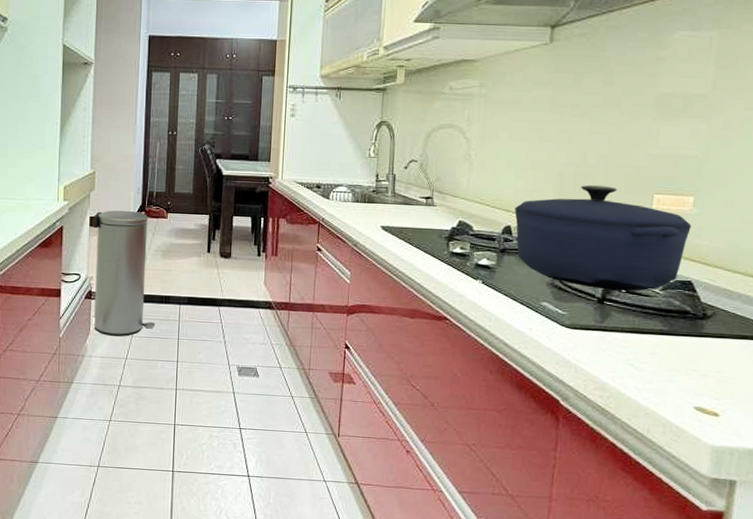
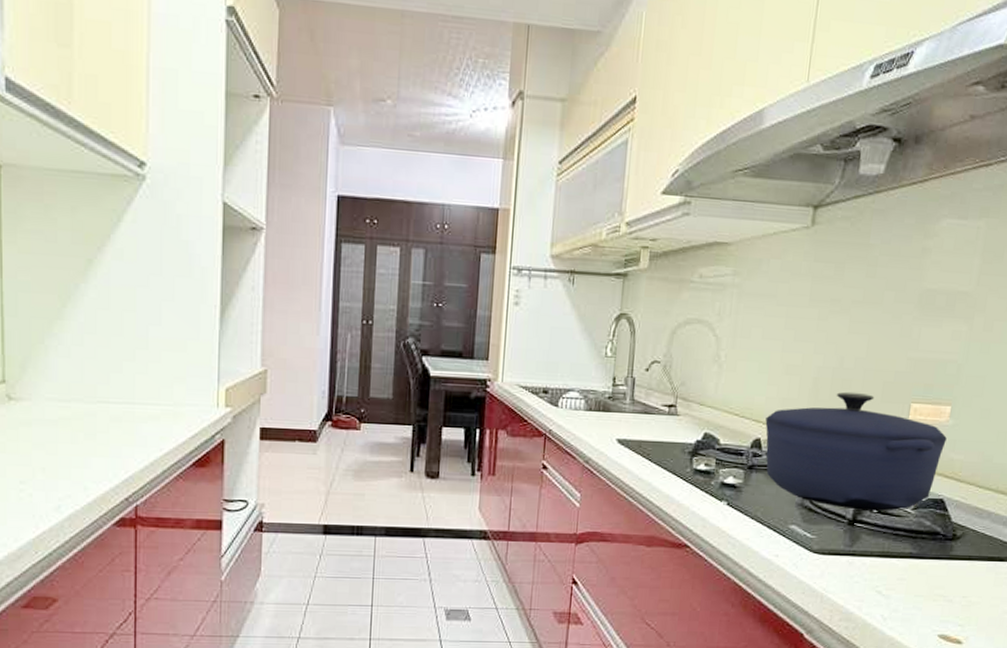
pedal bin: present [93,210,155,337] -> none [264,420,344,577]

